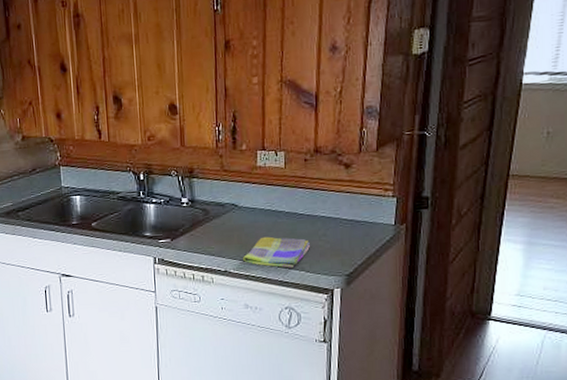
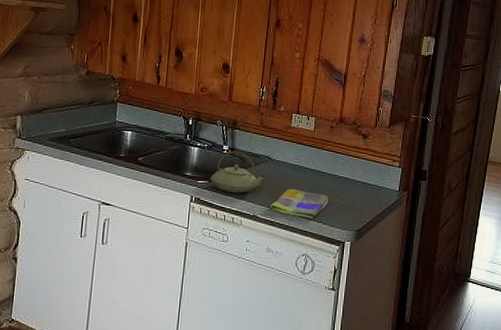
teapot: none [171,202,234,250] -> present [210,151,266,194]

